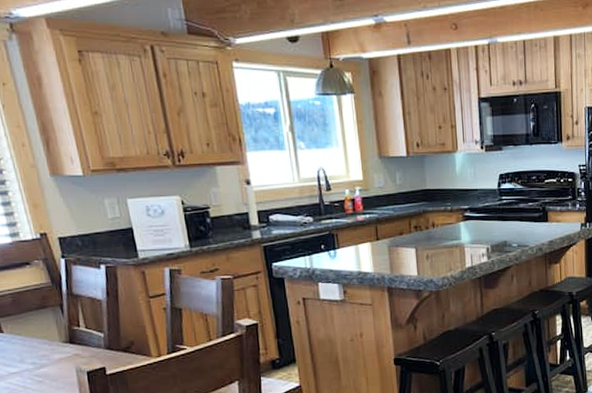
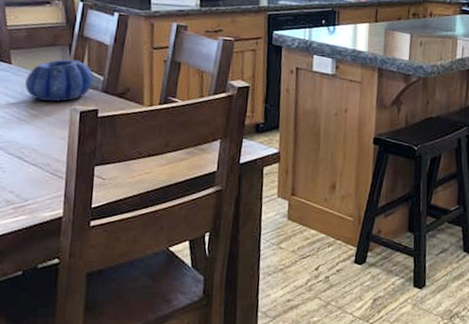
decorative bowl: none [22,319,94,367] -> present [25,59,94,102]

